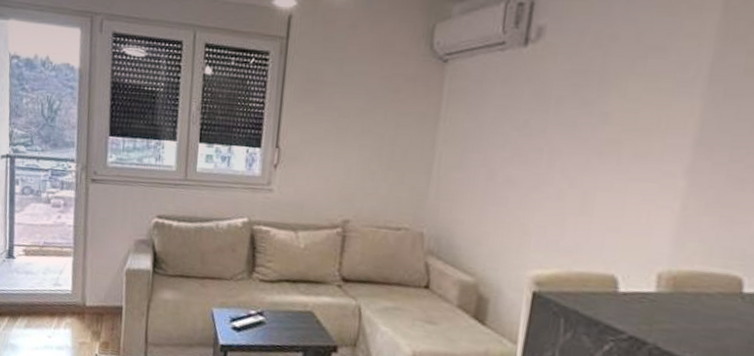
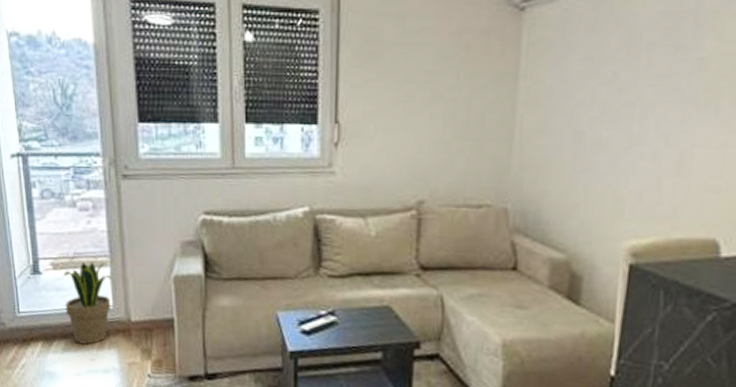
potted plant: none [32,251,74,323] -> present [64,261,112,345]

